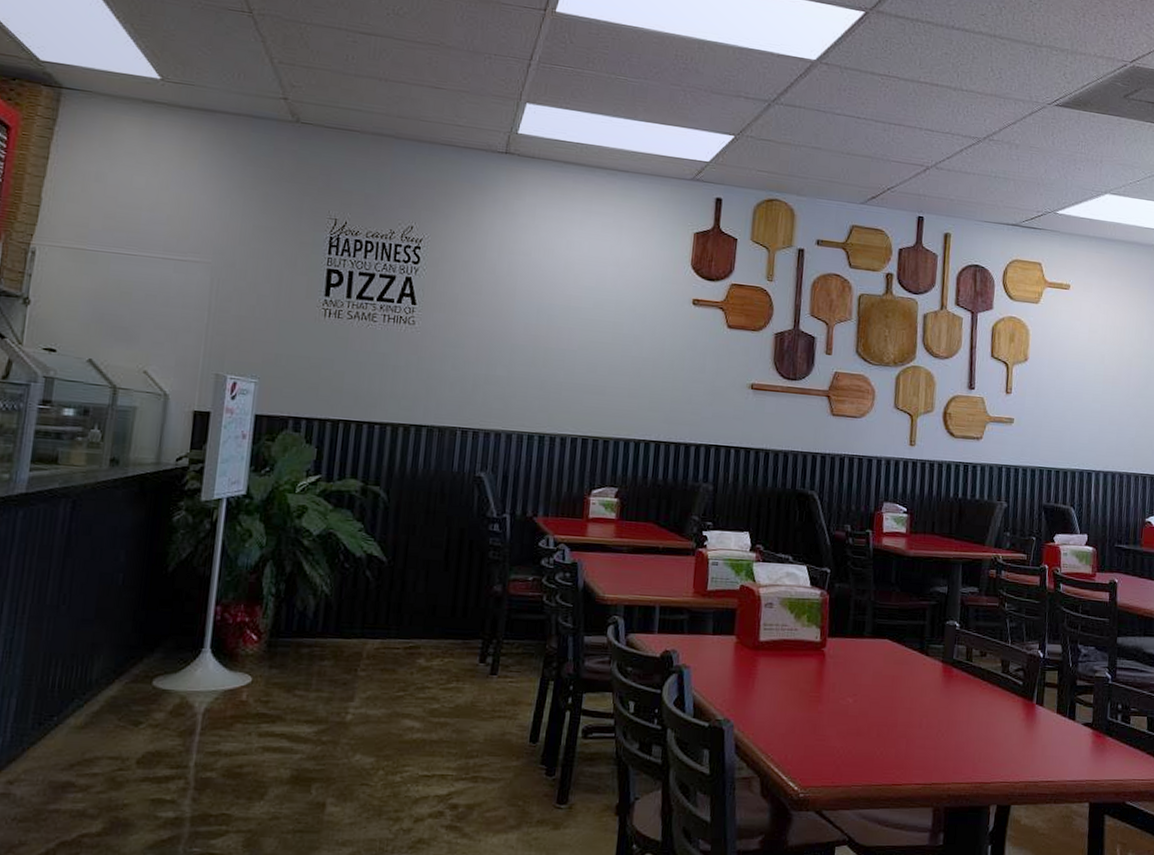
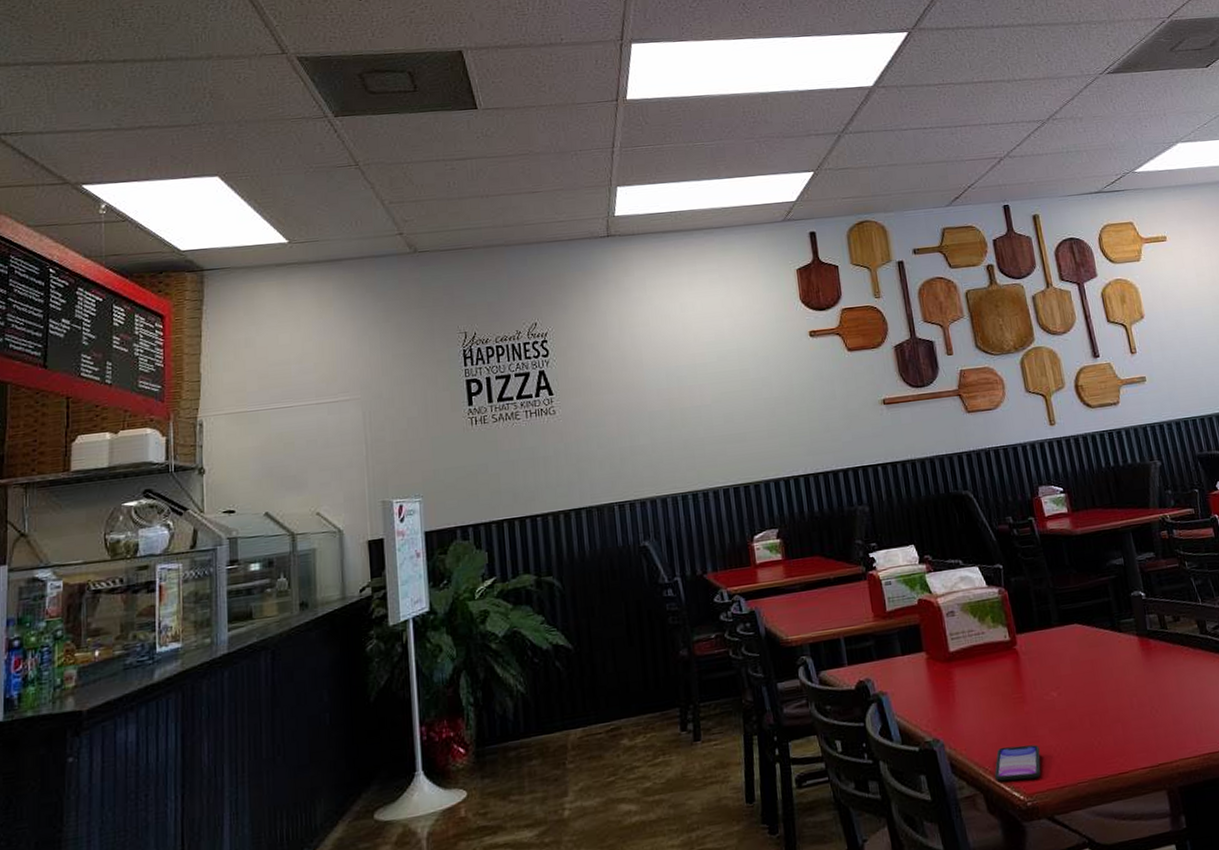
smartphone: none [775,739,824,773] -> present [995,744,1041,782]

